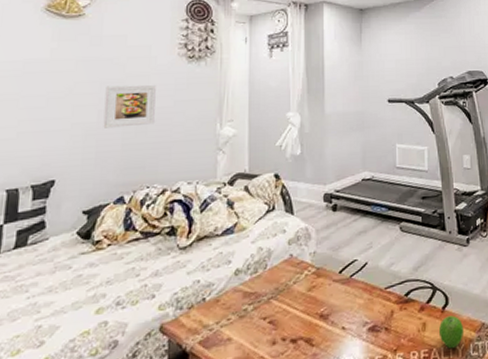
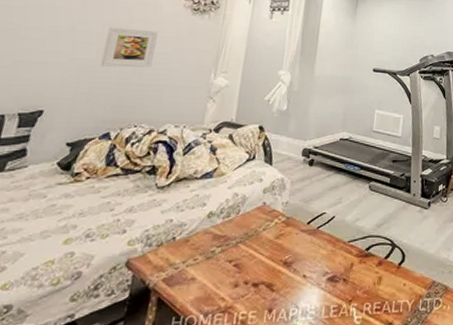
fruit: present [438,315,464,349] -> none [392,272,416,303]

